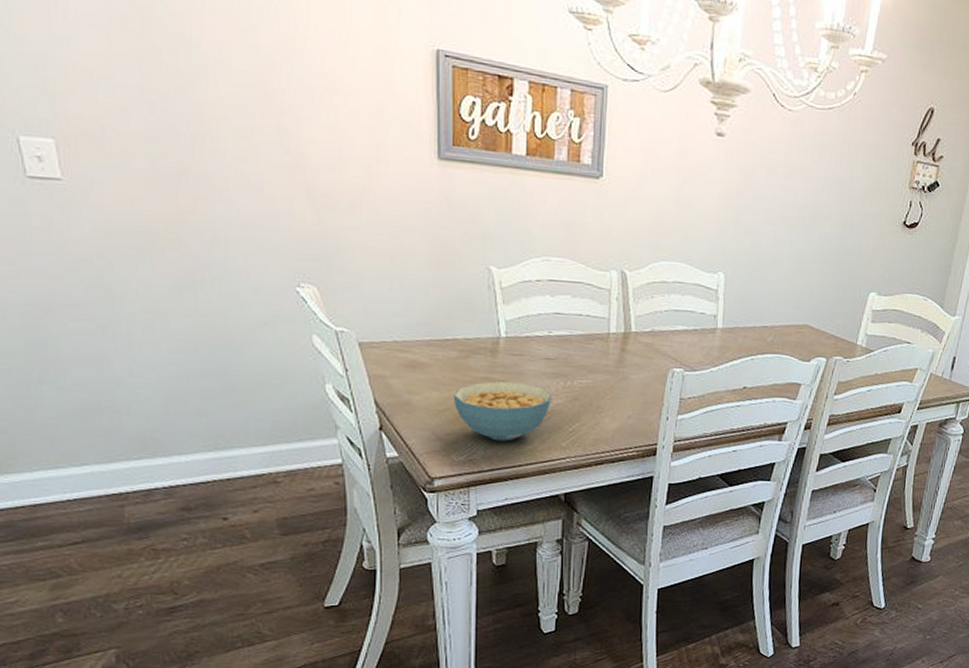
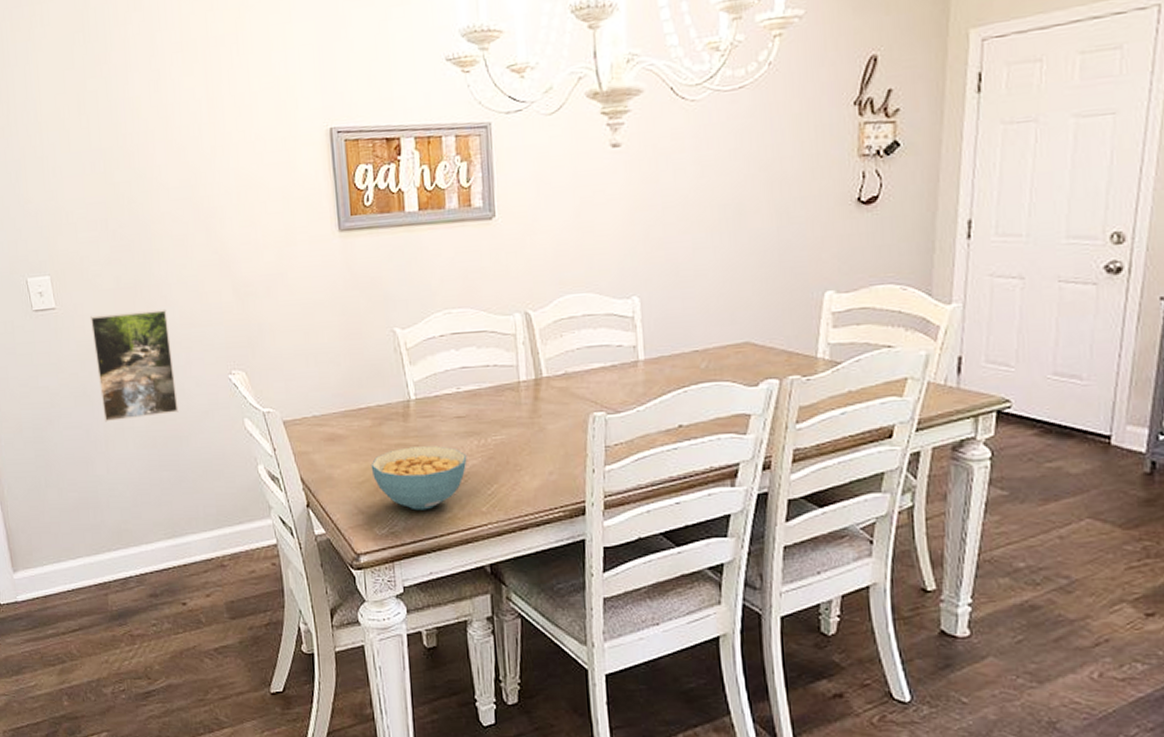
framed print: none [112,197,230,320] -> present [89,308,179,422]

